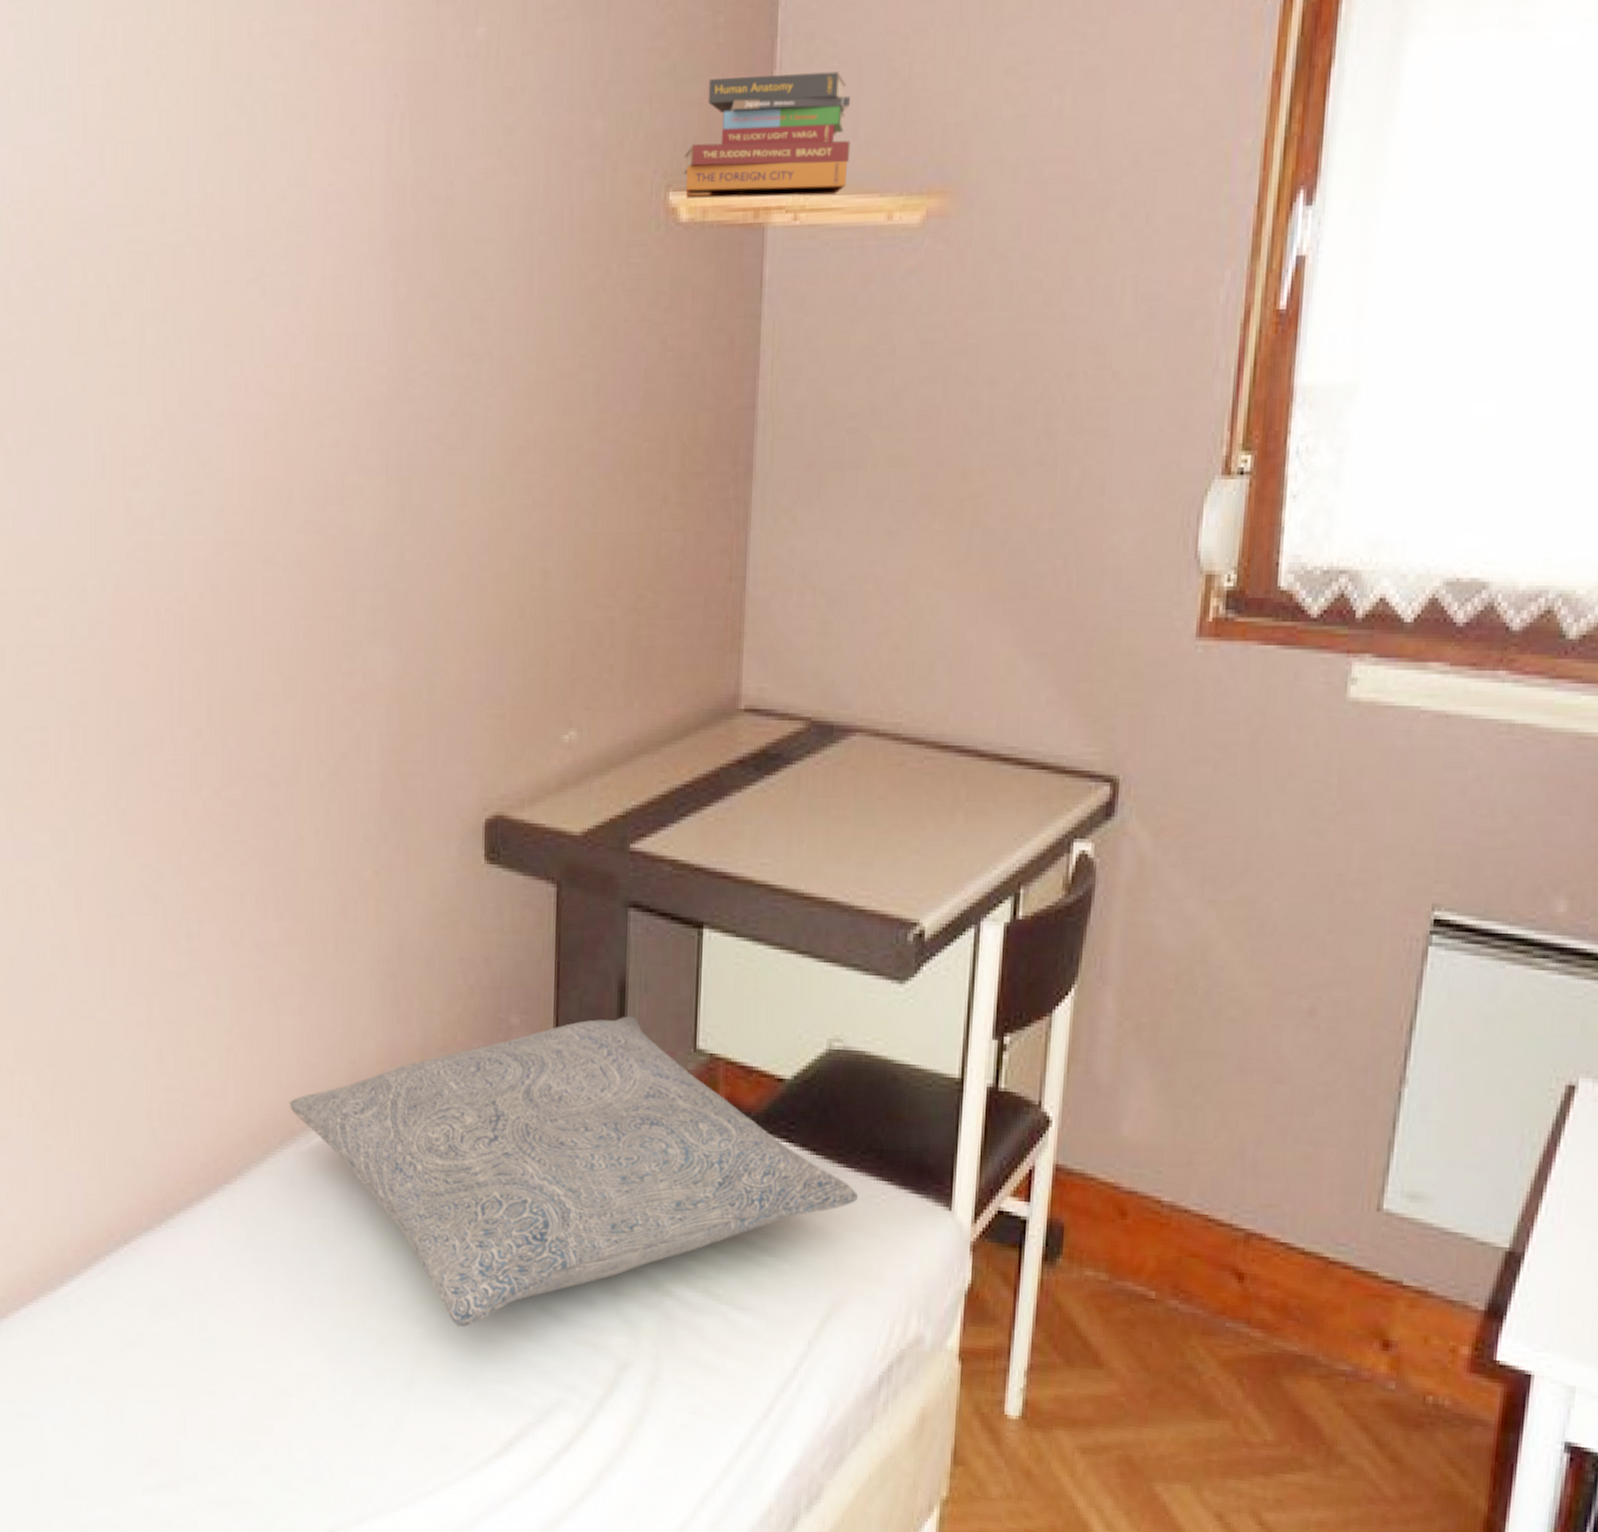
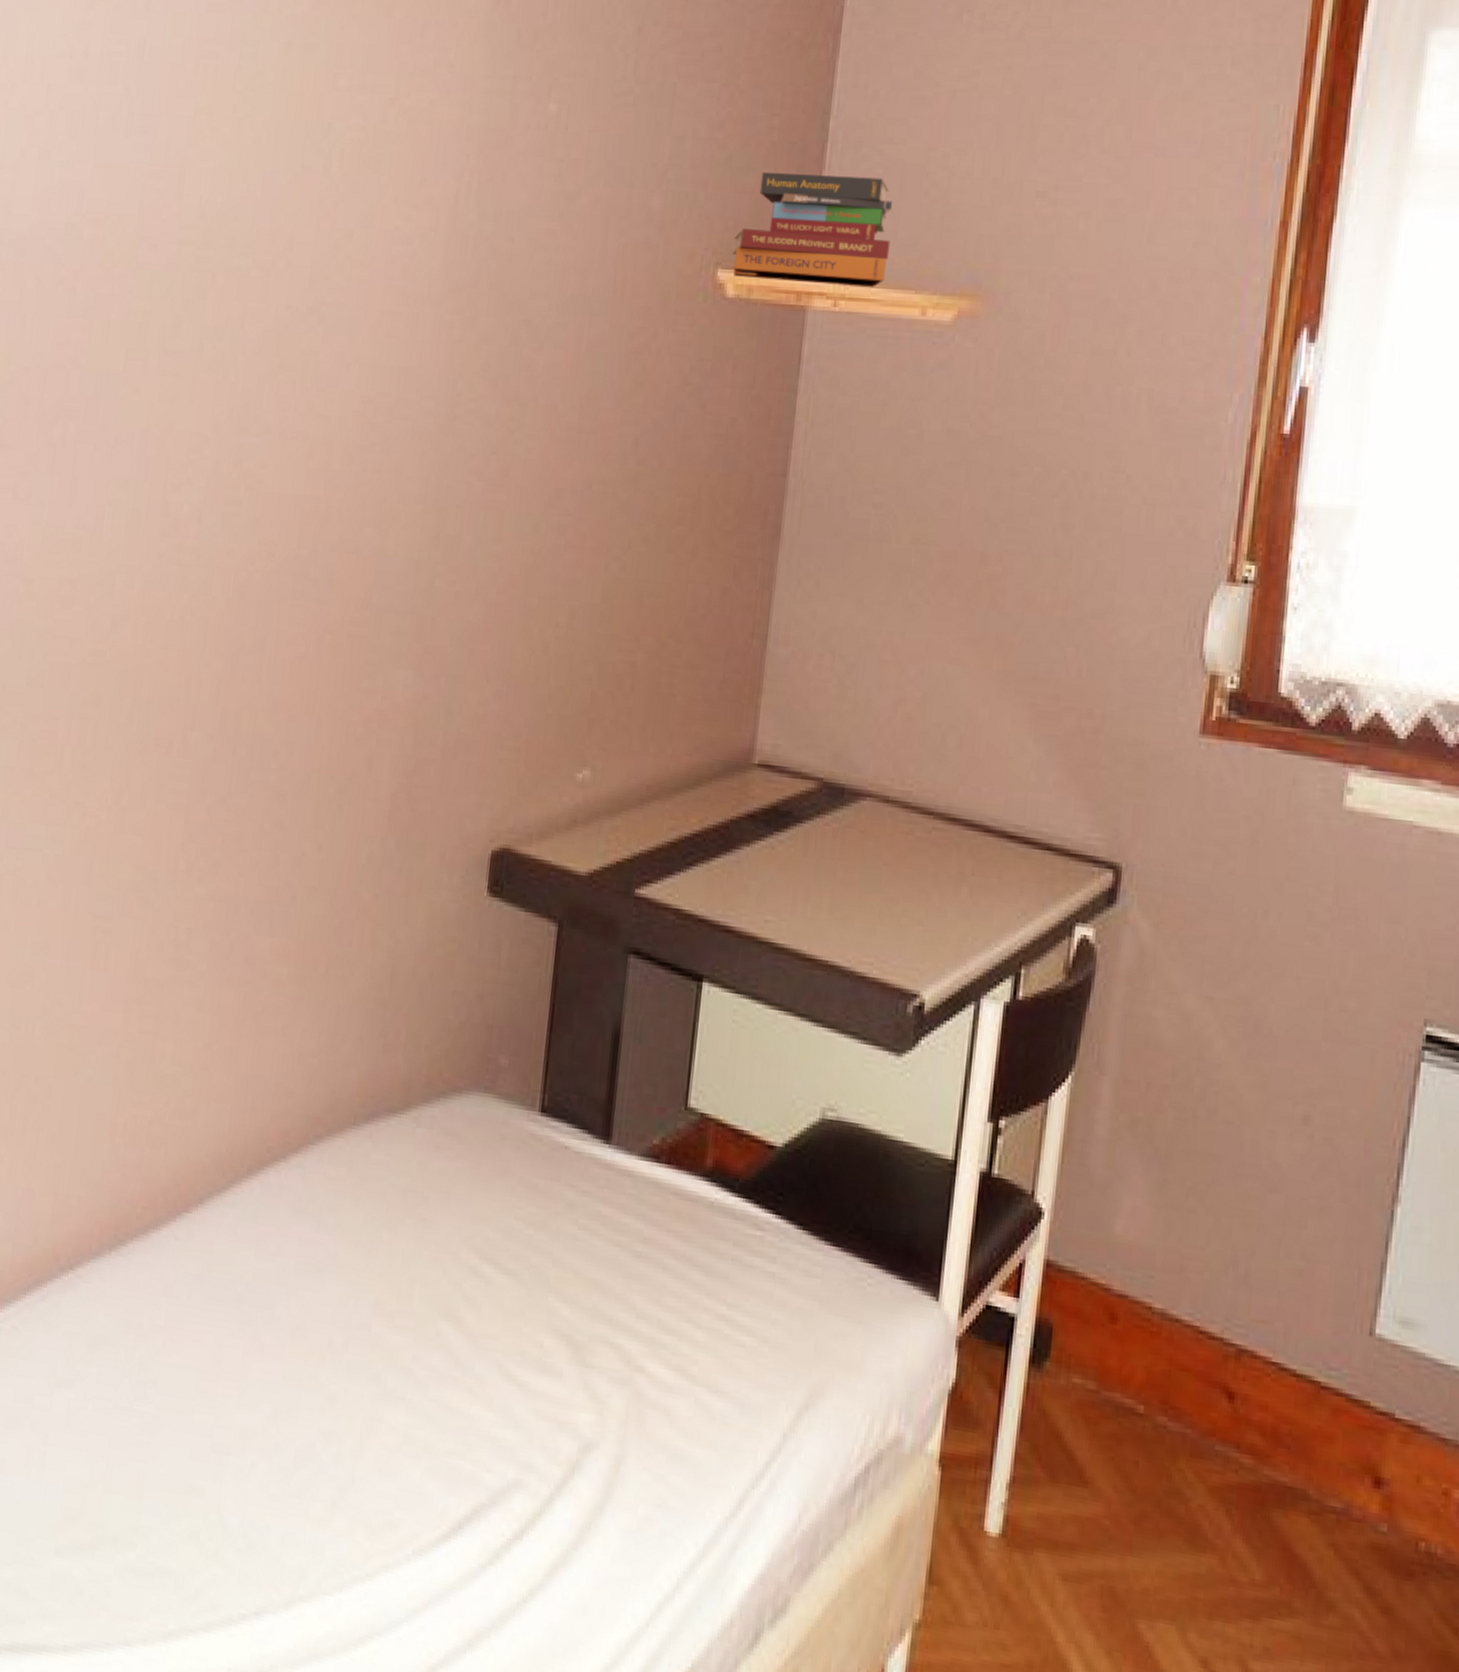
pillow: present [289,1016,859,1328] -> none [261,1066,844,1391]

